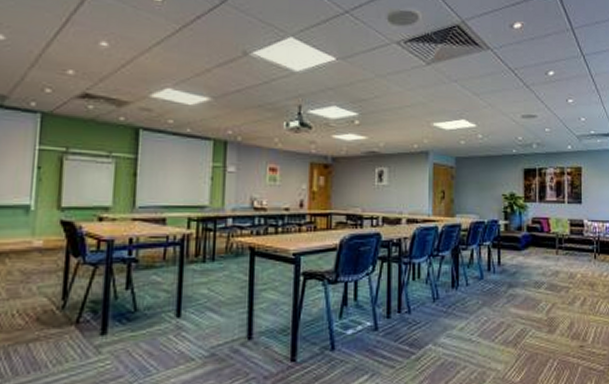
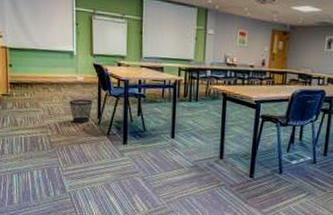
wastebasket: none [16,272,56,310] -> present [69,99,93,123]

